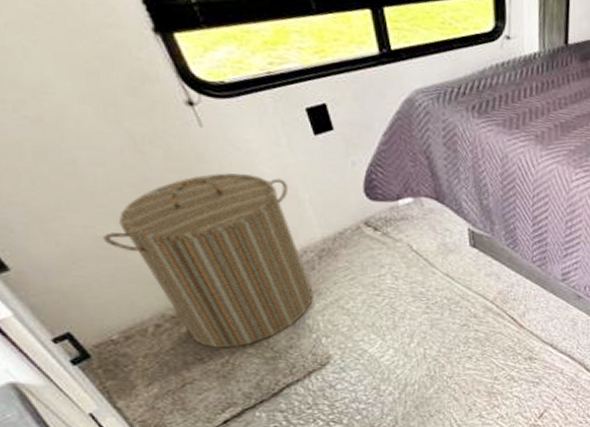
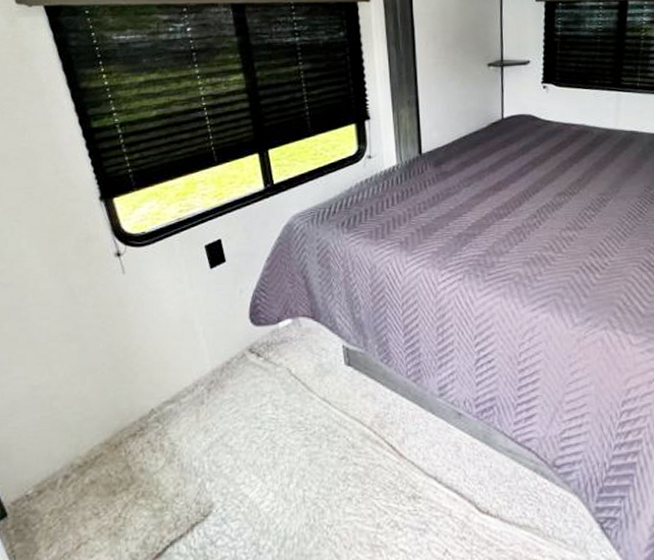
laundry hamper: present [103,173,313,348] -> none [37,312,201,500]

